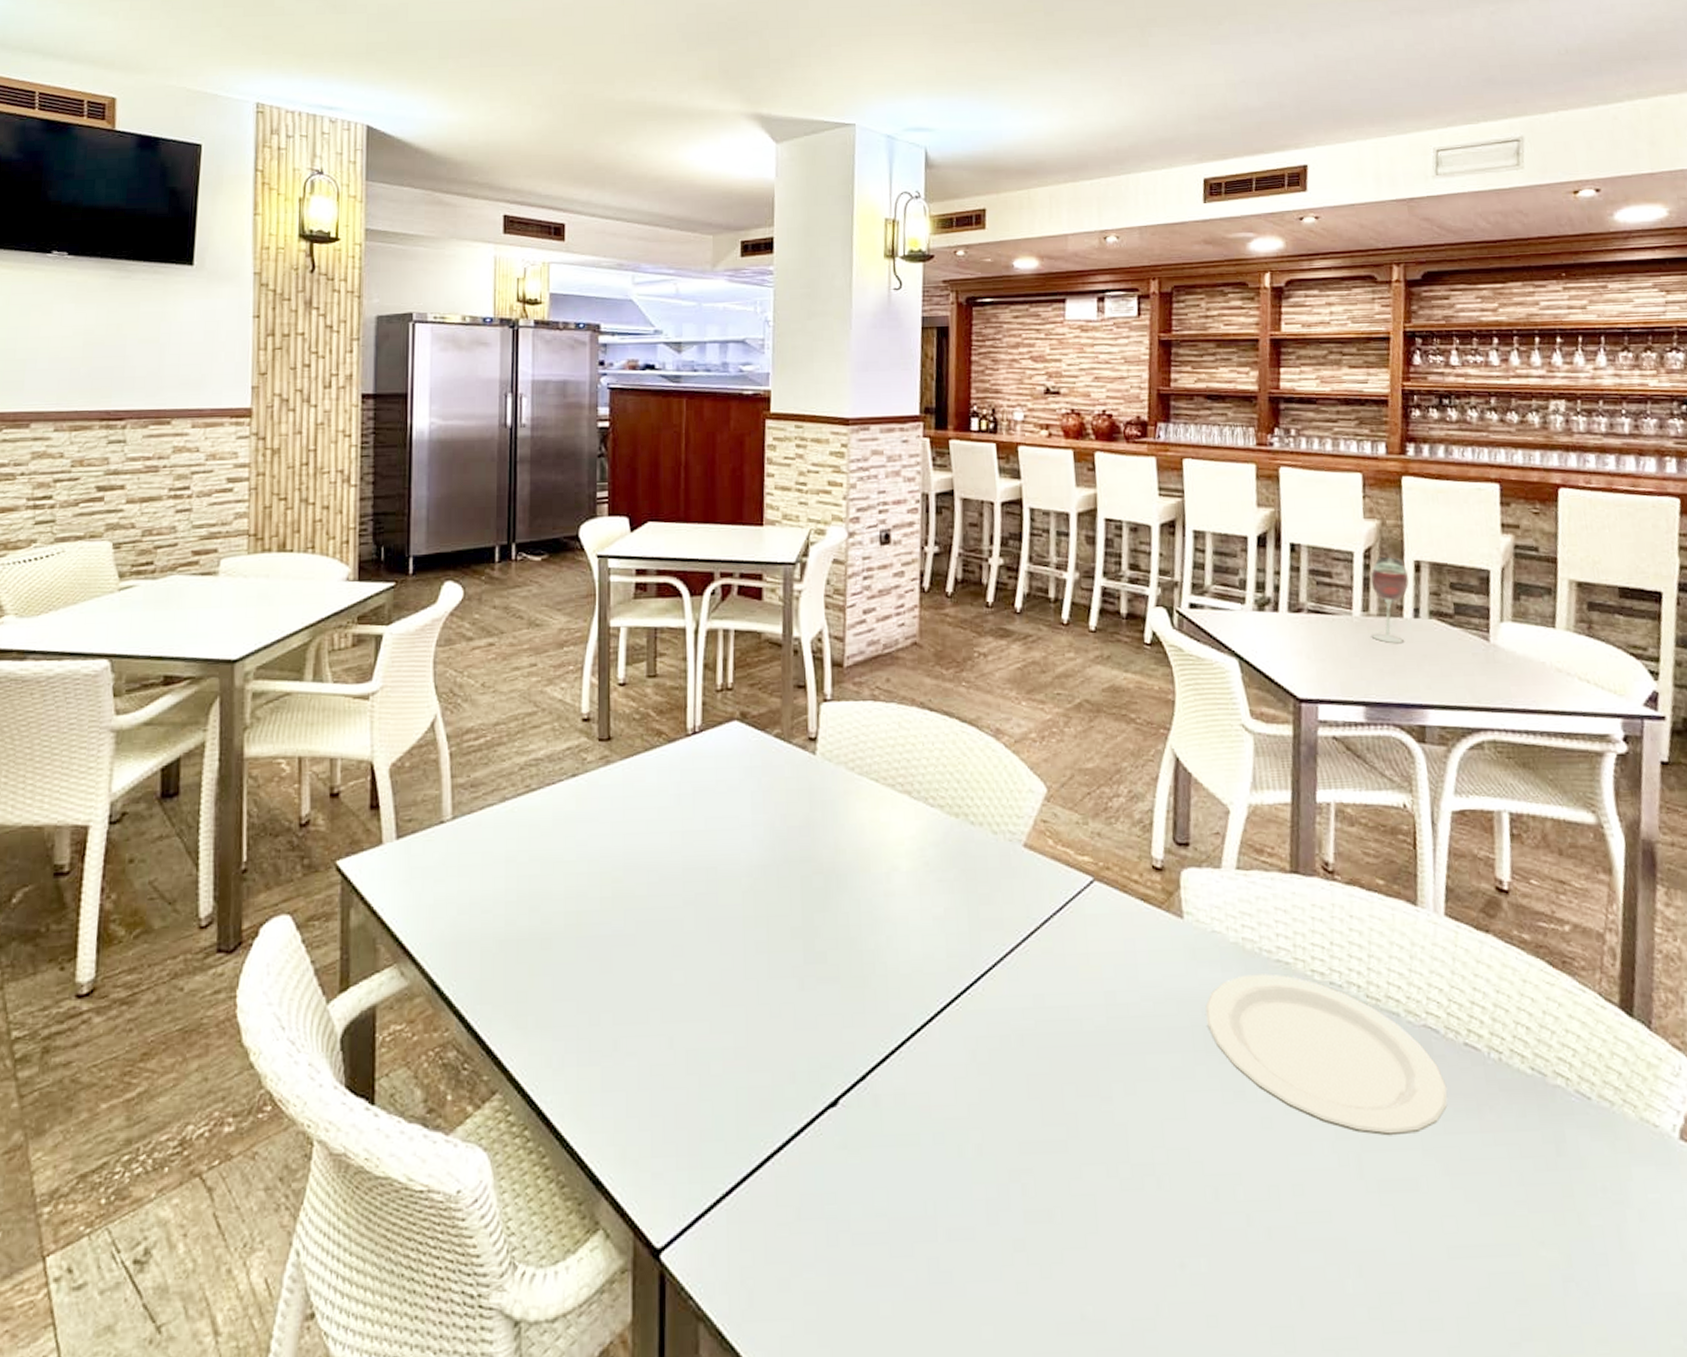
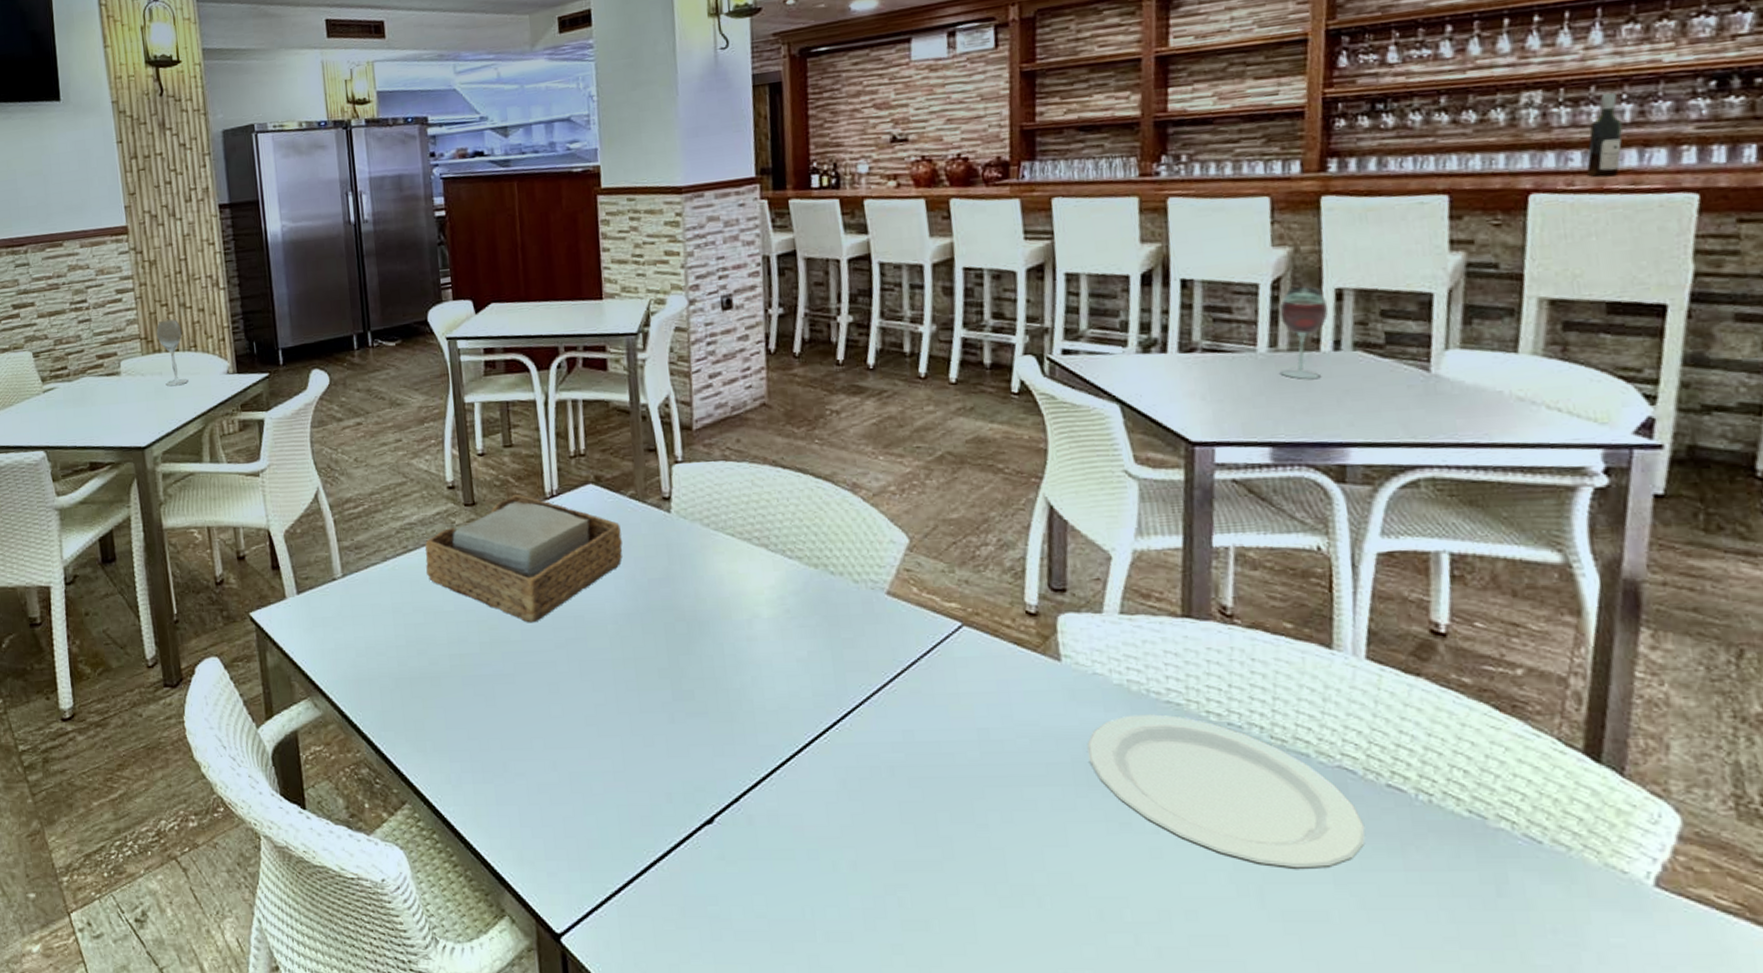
wineglass: none [268,515,300,592] -> present [156,319,188,387]
napkin holder: none [549,729,764,875] -> present [425,493,623,623]
bottle: none [1599,407,1624,479] -> present [1586,92,1623,178]

